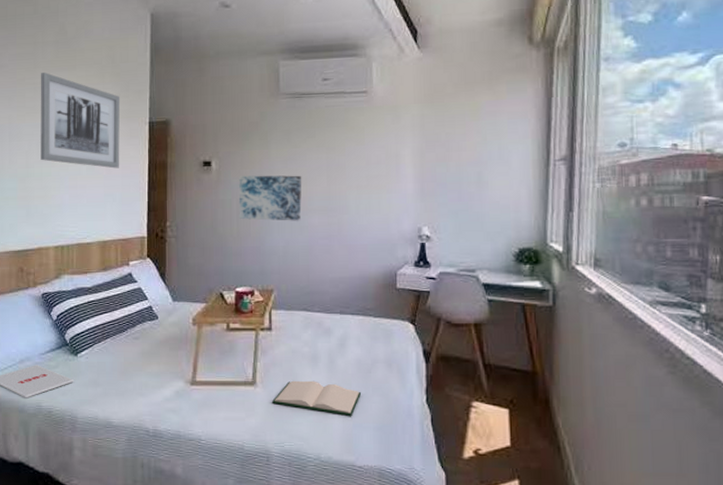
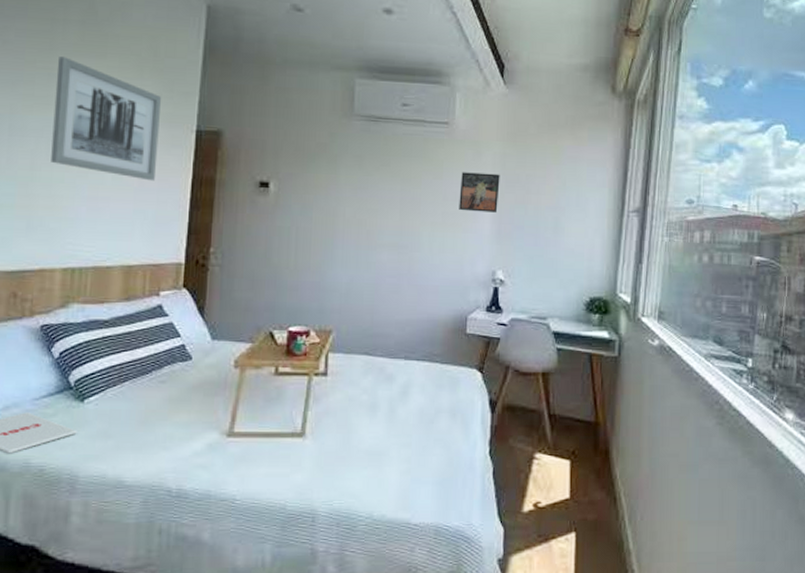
wall art: present [238,175,302,221] -> none [297,201,373,256]
hardback book: present [272,380,362,416] -> none [323,431,422,470]
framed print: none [381,135,420,173] -> present [459,172,500,213]

